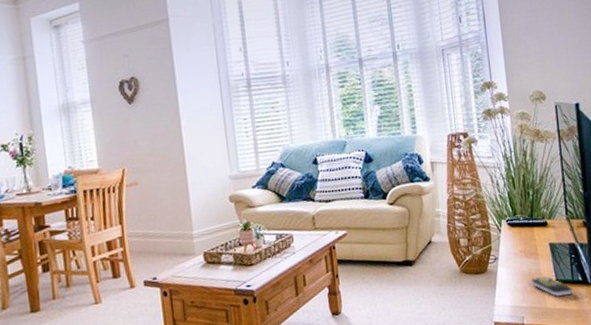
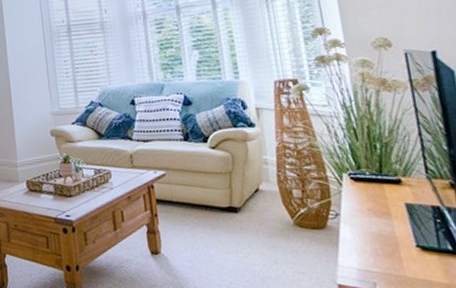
remote control: present [531,276,573,297] -> none [383,239,441,266]

